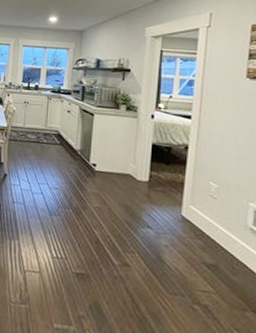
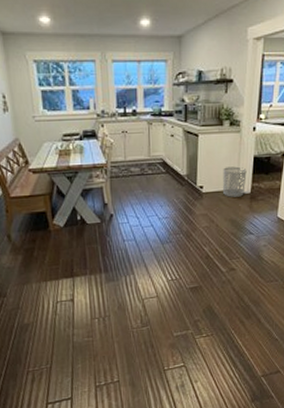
waste bin: none [118,149,144,183] -> present [223,166,247,197]

